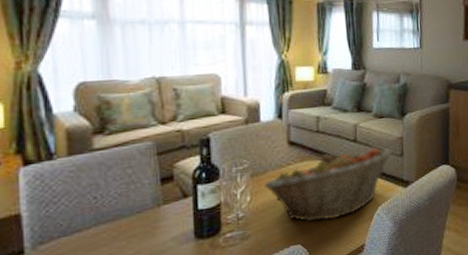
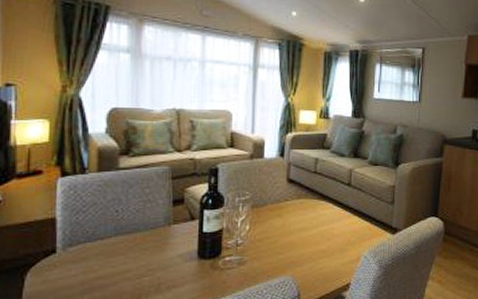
fruit basket: present [264,147,393,223] -> none [263,192,384,257]

